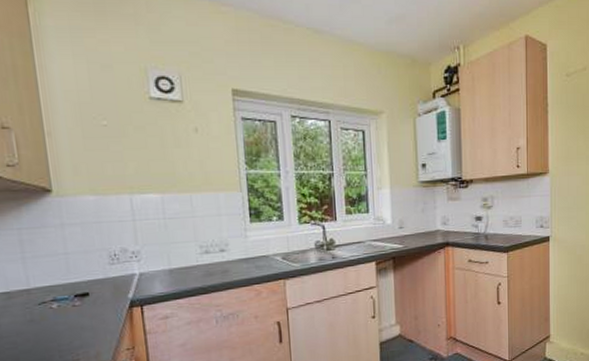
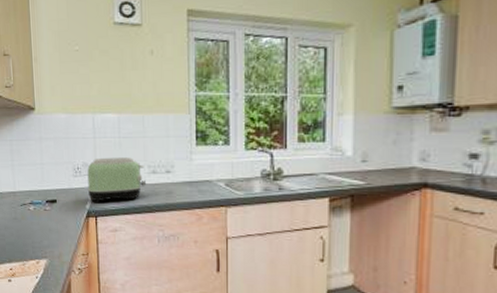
toaster: none [127,239,200,290] -> present [87,157,147,202]

